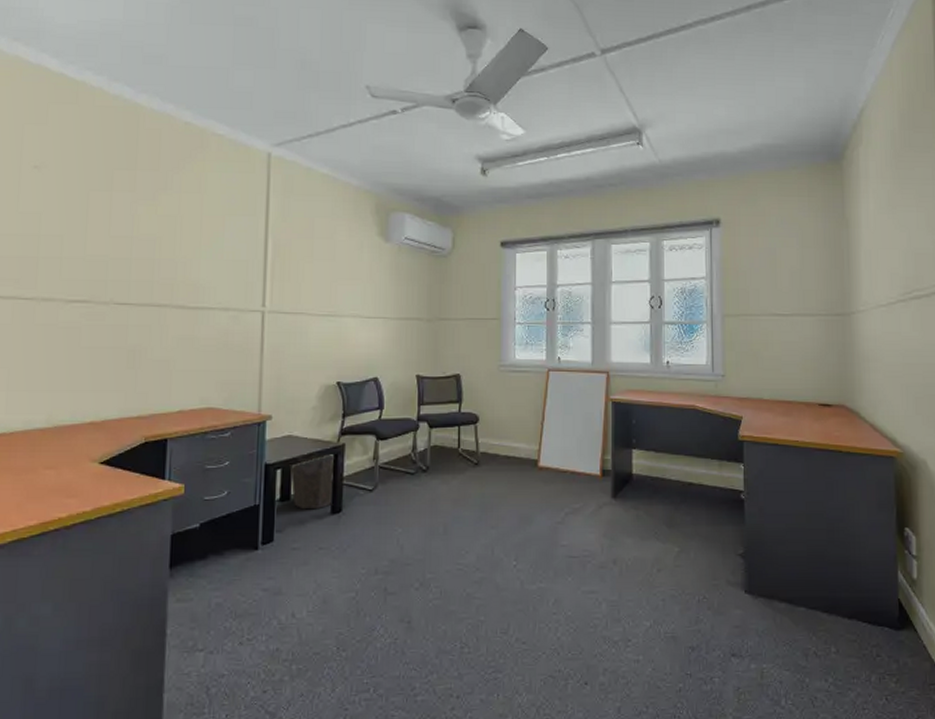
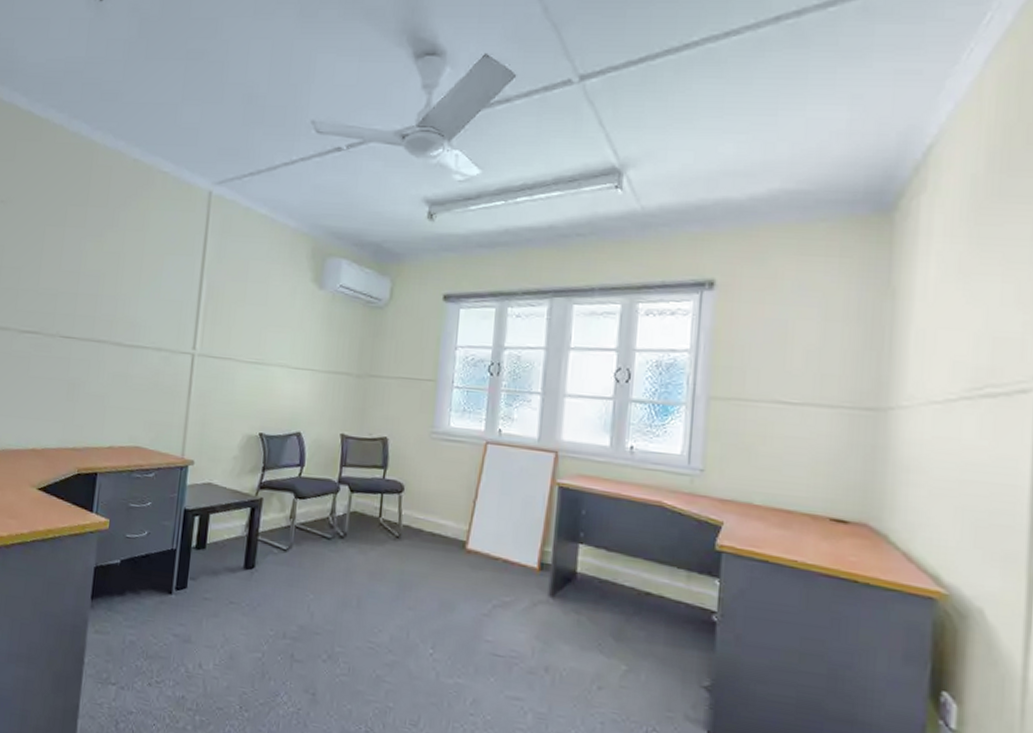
waste bin: present [289,454,335,510] -> none [207,507,252,562]

